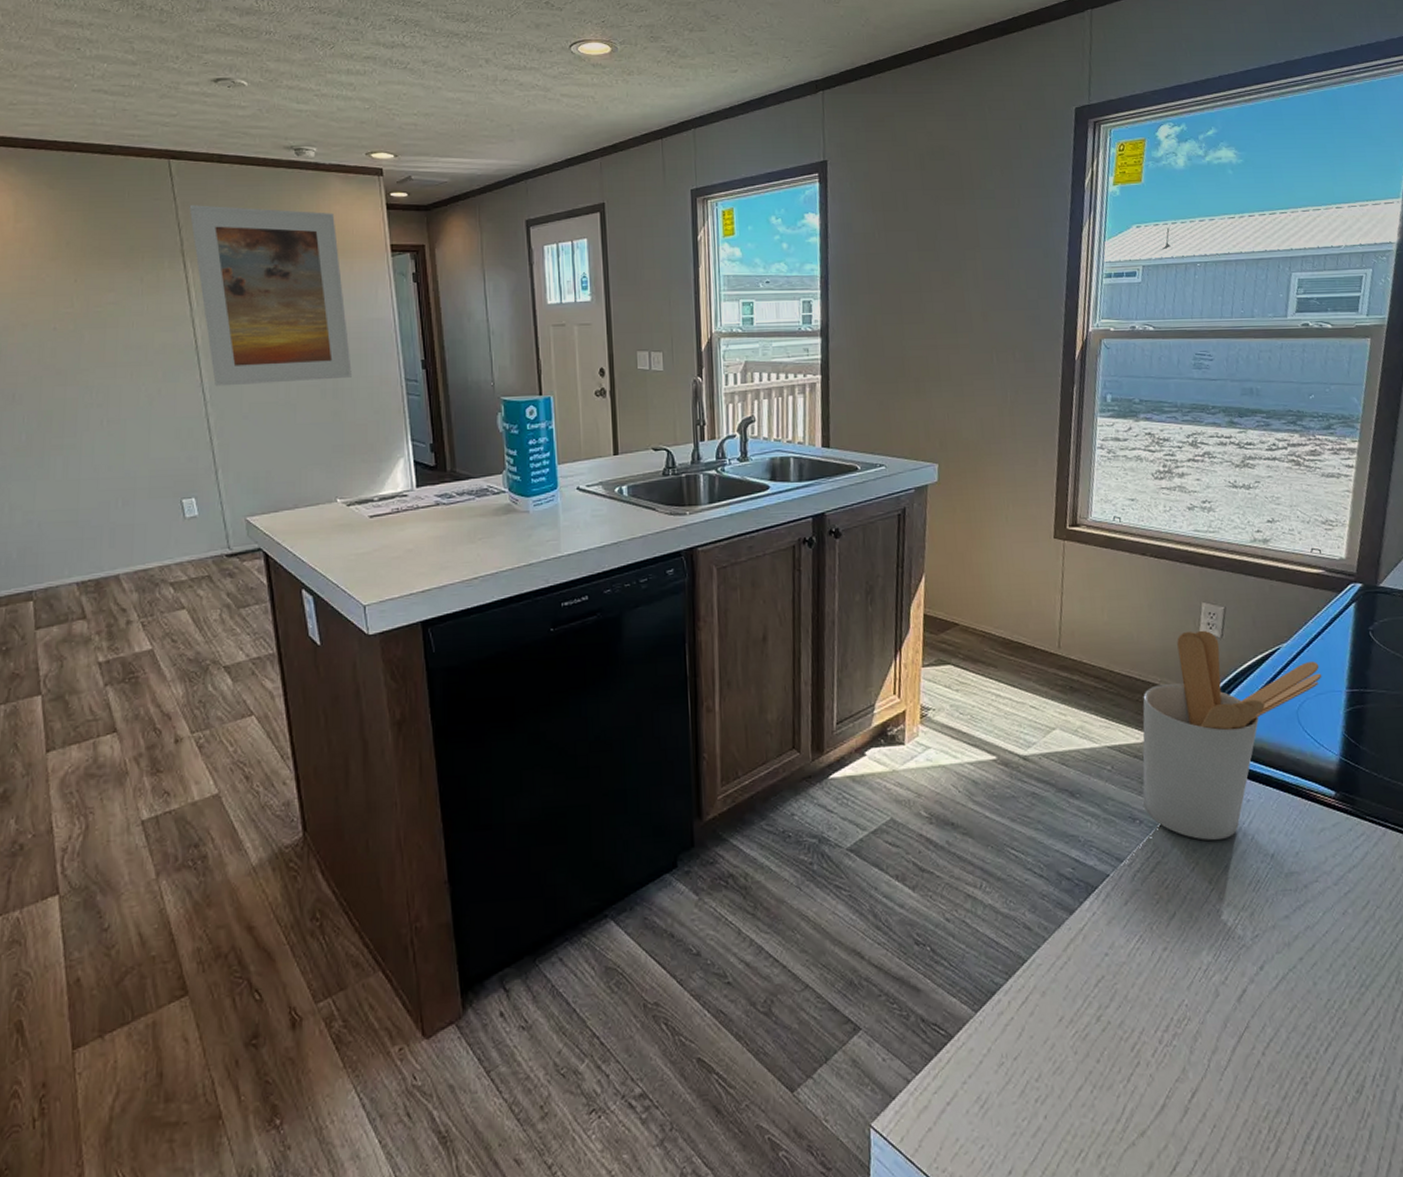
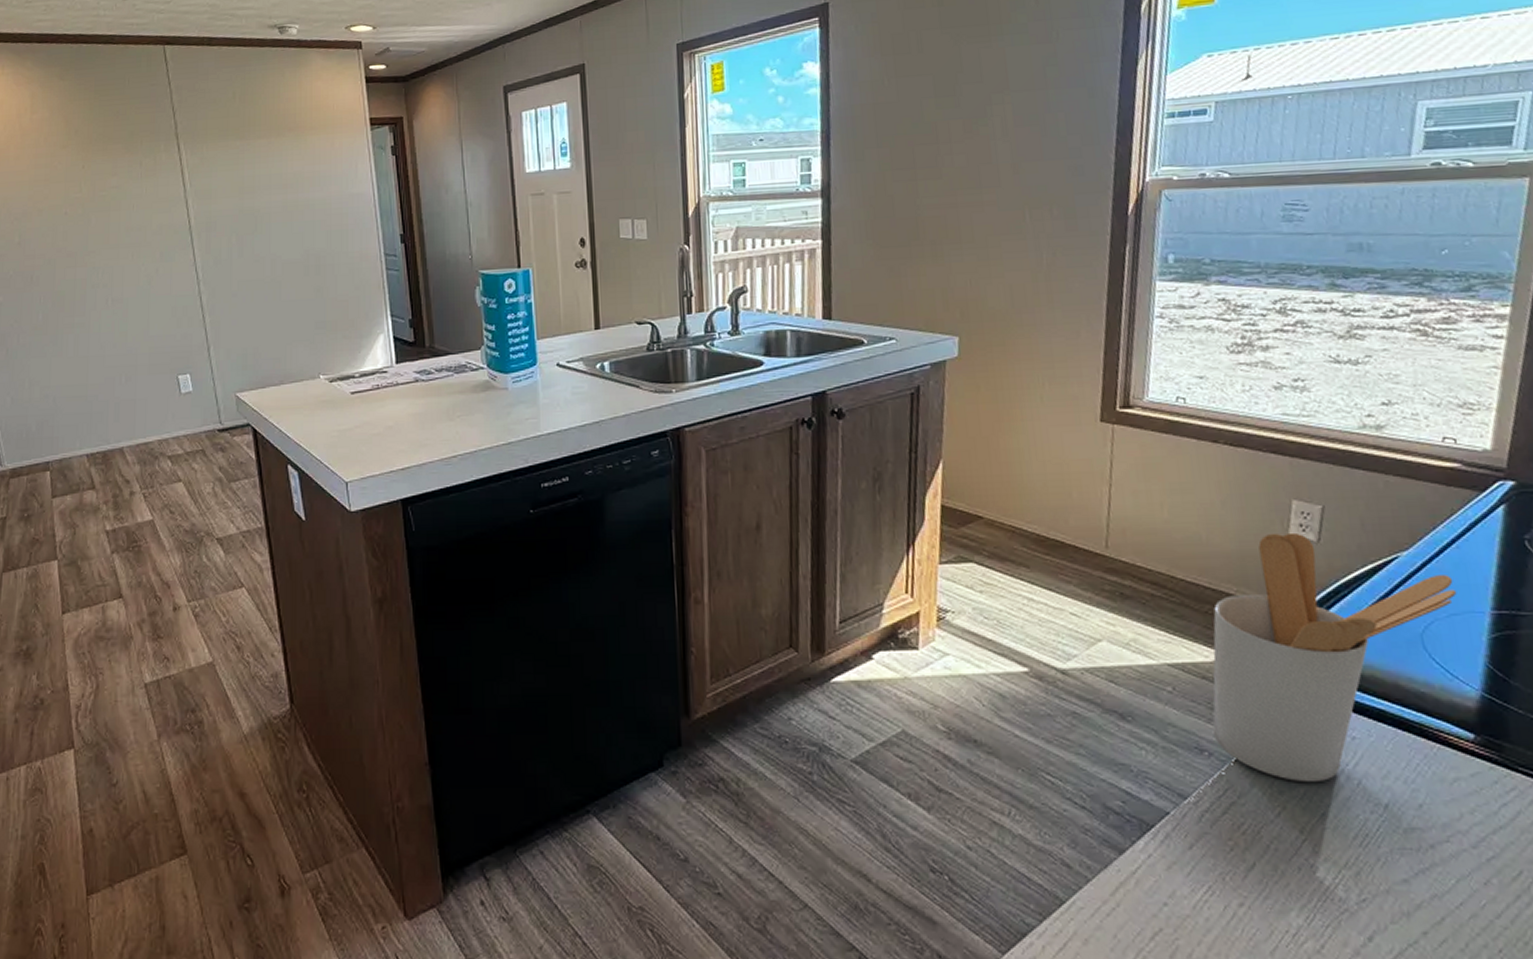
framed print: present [189,205,352,387] -> none [182,88,333,265]

